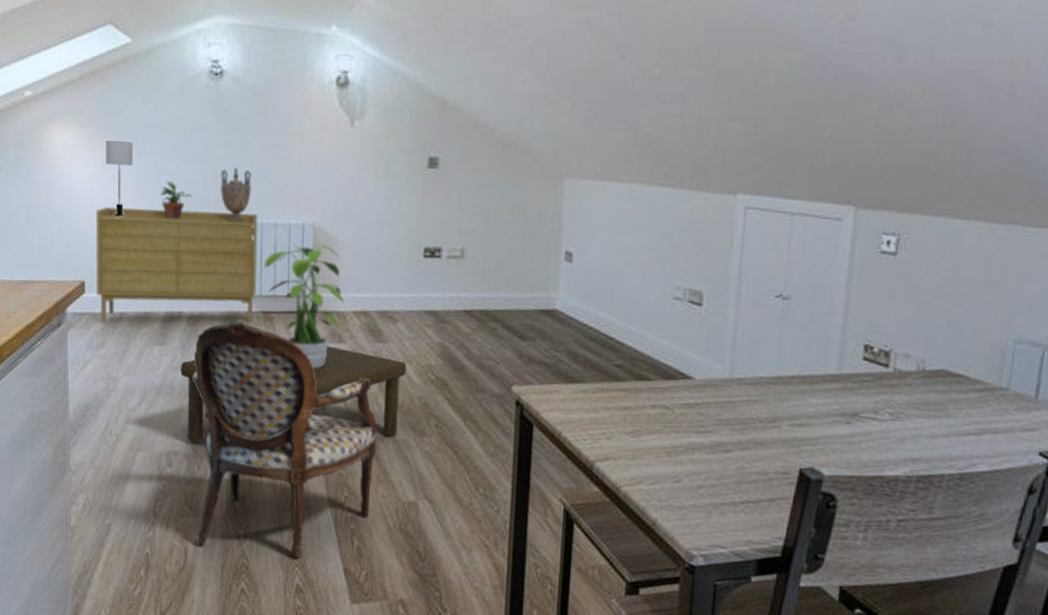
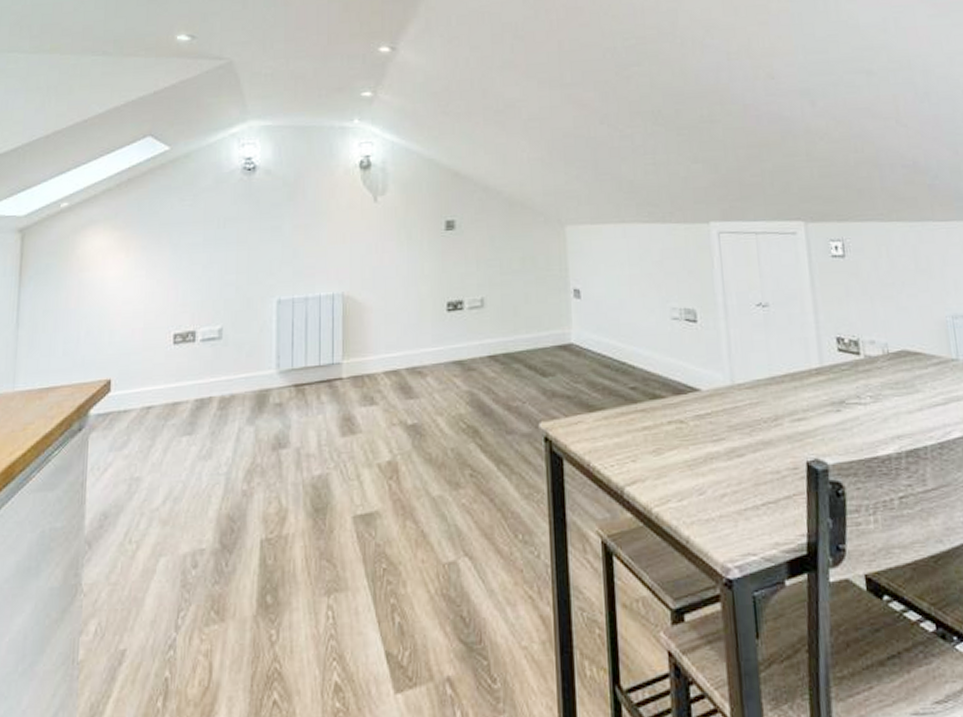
sideboard: present [96,207,258,323] -> none [123,290,289,420]
table lamp: present [106,141,134,218] -> none [139,238,168,311]
potted plant: present [160,181,192,220] -> none [193,270,224,306]
coffee table: present [180,346,406,443] -> none [209,409,438,537]
armchair: present [192,321,377,560] -> none [221,398,412,656]
decorative urn: present [221,168,252,222] -> none [253,250,283,301]
potted plant: present [263,243,345,369] -> none [295,312,375,436]

